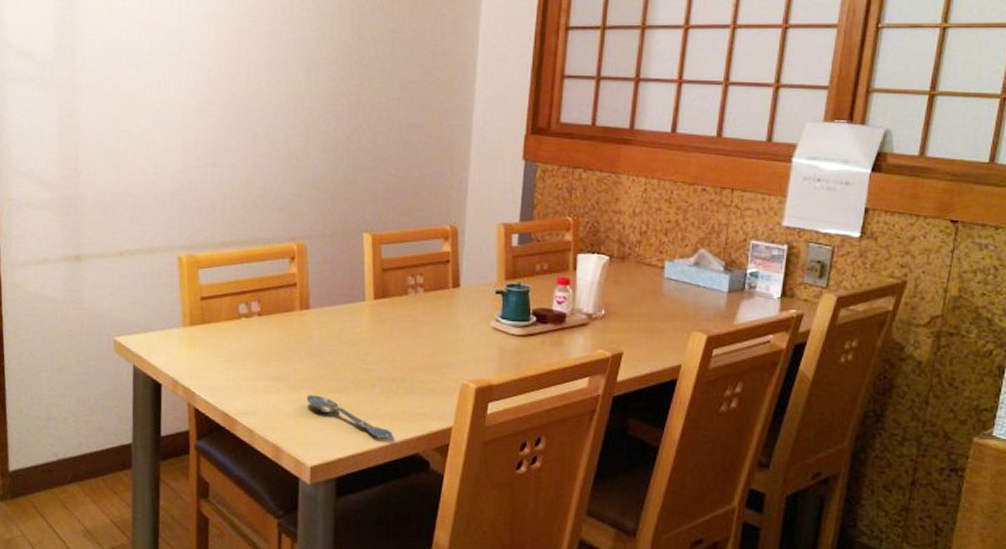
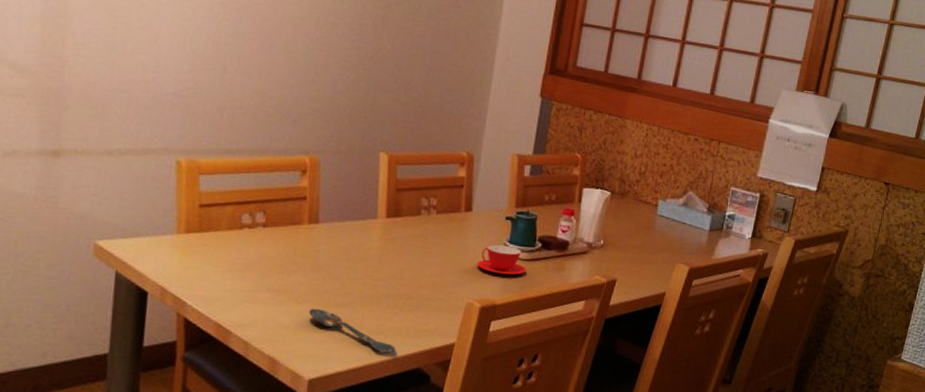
teacup: none [469,320,523,353] -> present [477,244,527,275]

